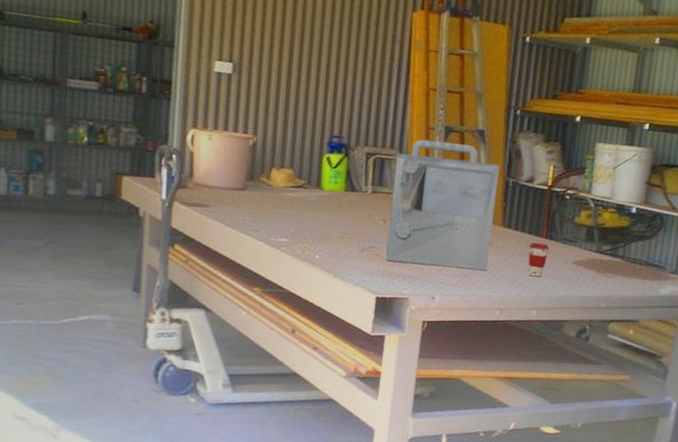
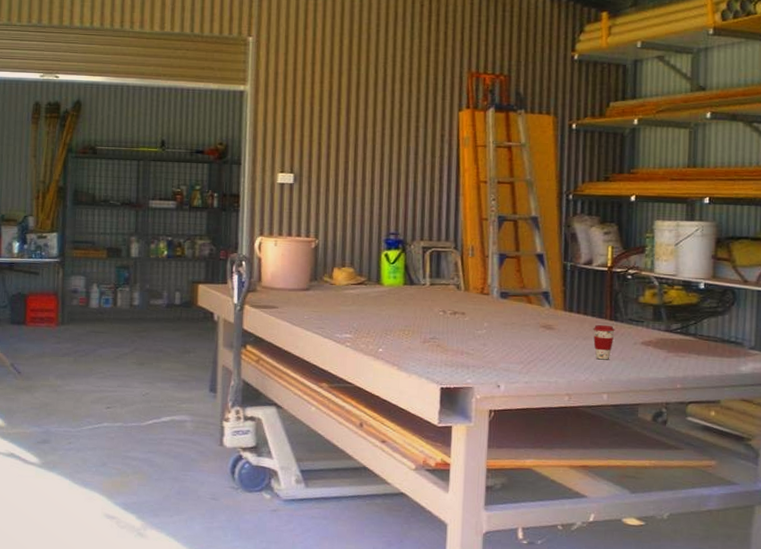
toolbox: present [385,139,500,271] -> none [448,230,556,357]

